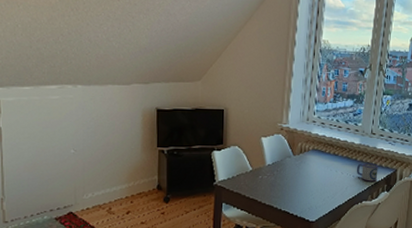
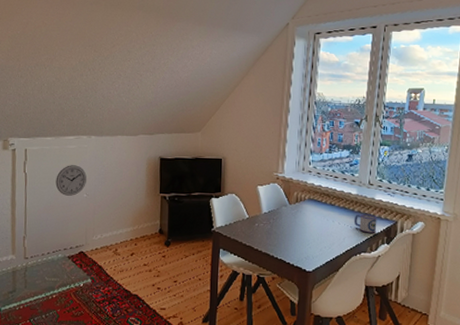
wall clock: none [37,118,73,152] -> present [55,165,87,196]

